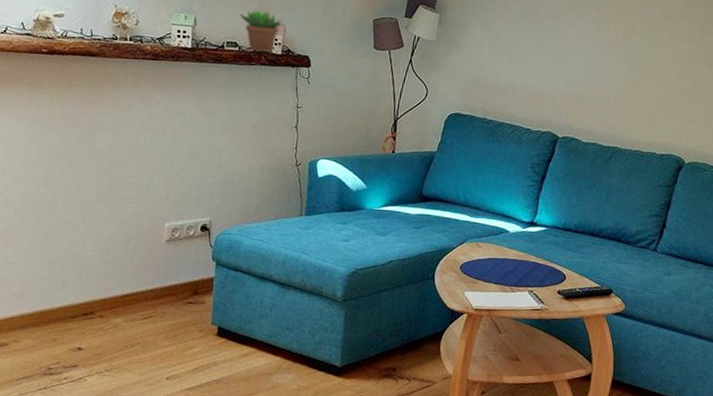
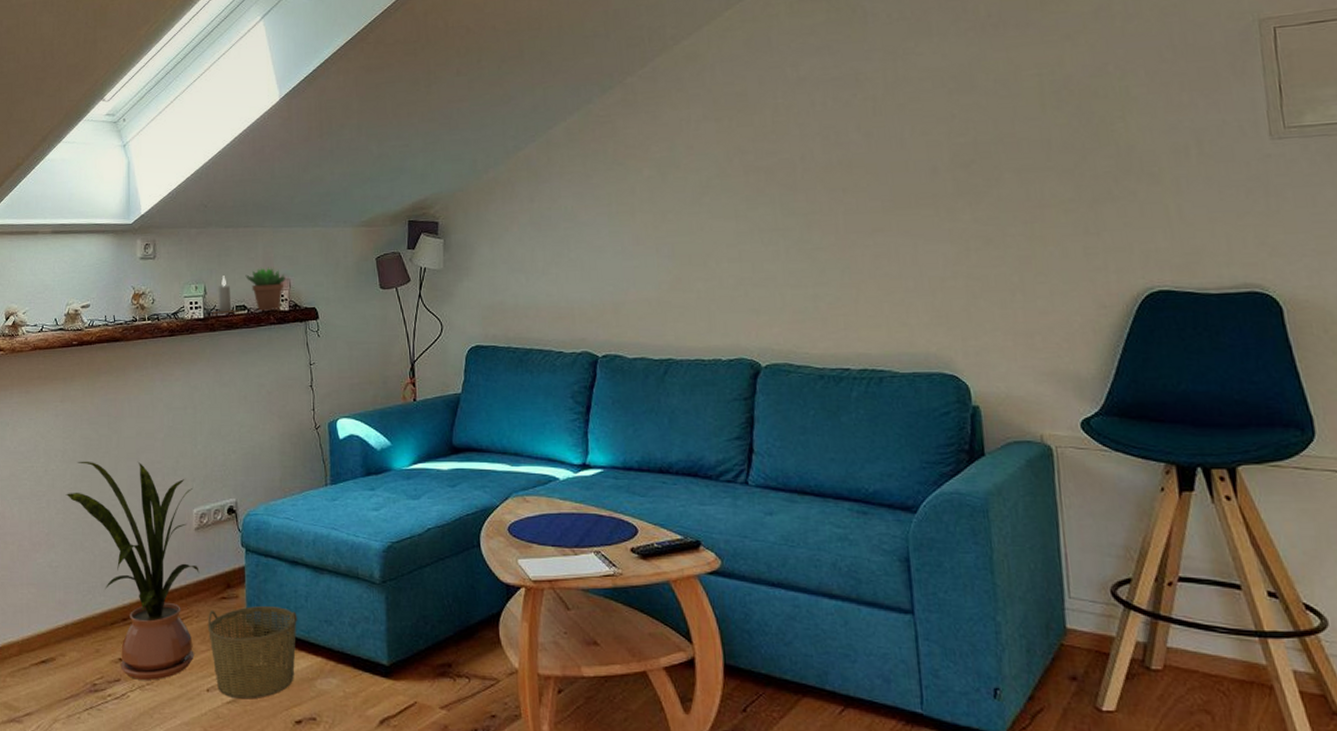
house plant: none [26,166,168,368] -> present [65,461,200,680]
basket: none [171,311,261,388] -> present [207,605,297,699]
candle: none [200,10,230,48] -> present [212,276,239,314]

